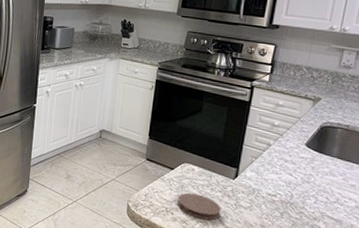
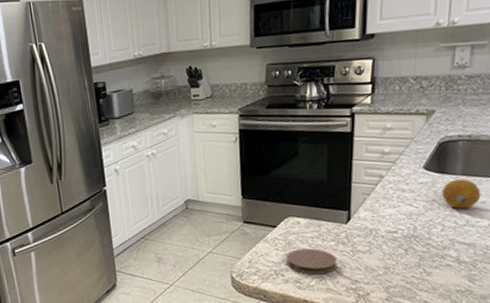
fruit: none [318,160,352,188] -> present [442,179,481,209]

